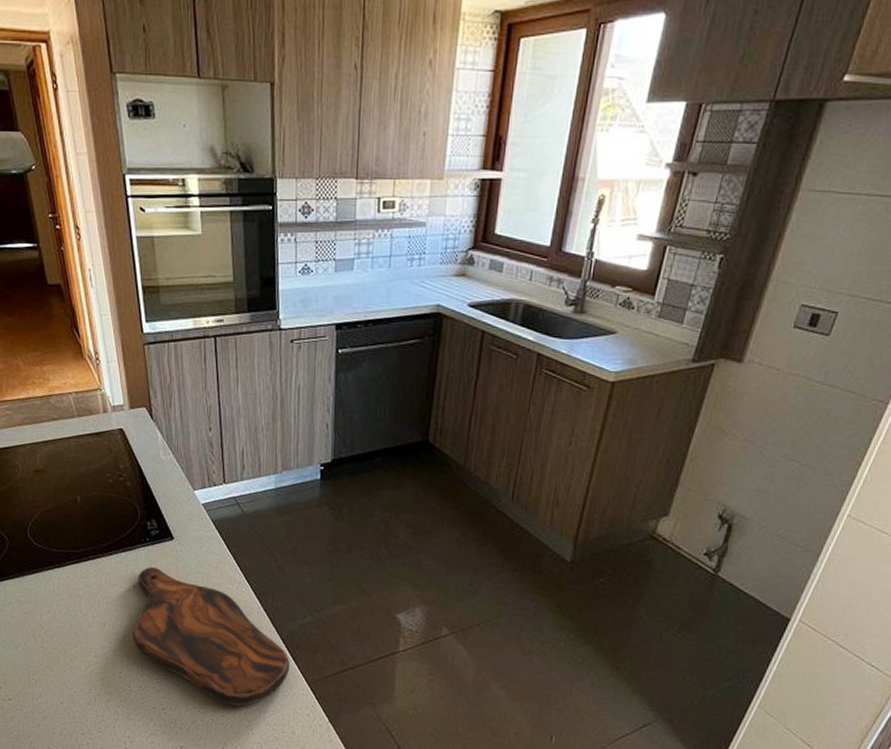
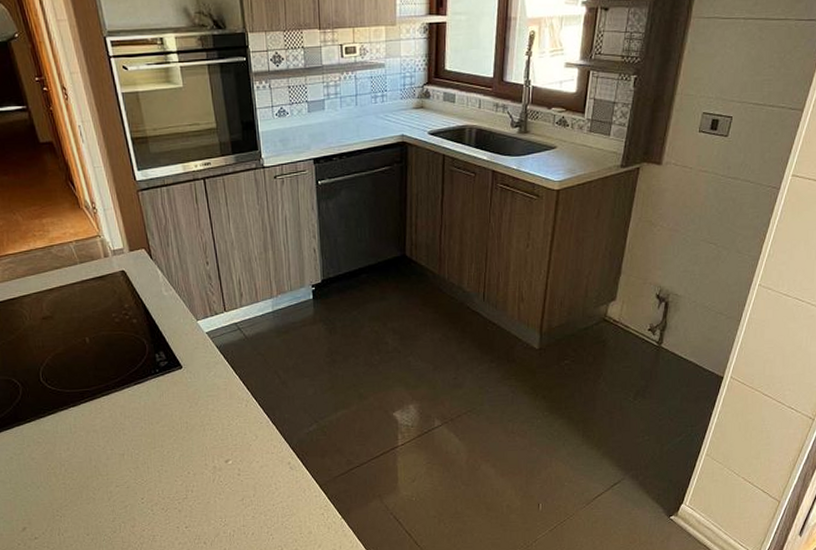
cutting board: present [133,566,290,706] -> none [151,395,301,515]

